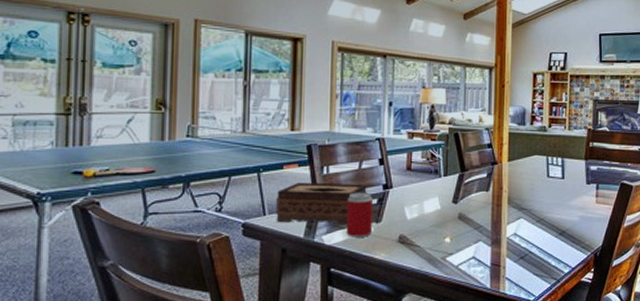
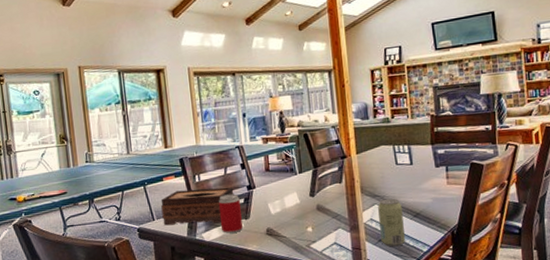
beverage can: none [523,213,548,266] -> present [378,198,405,247]

